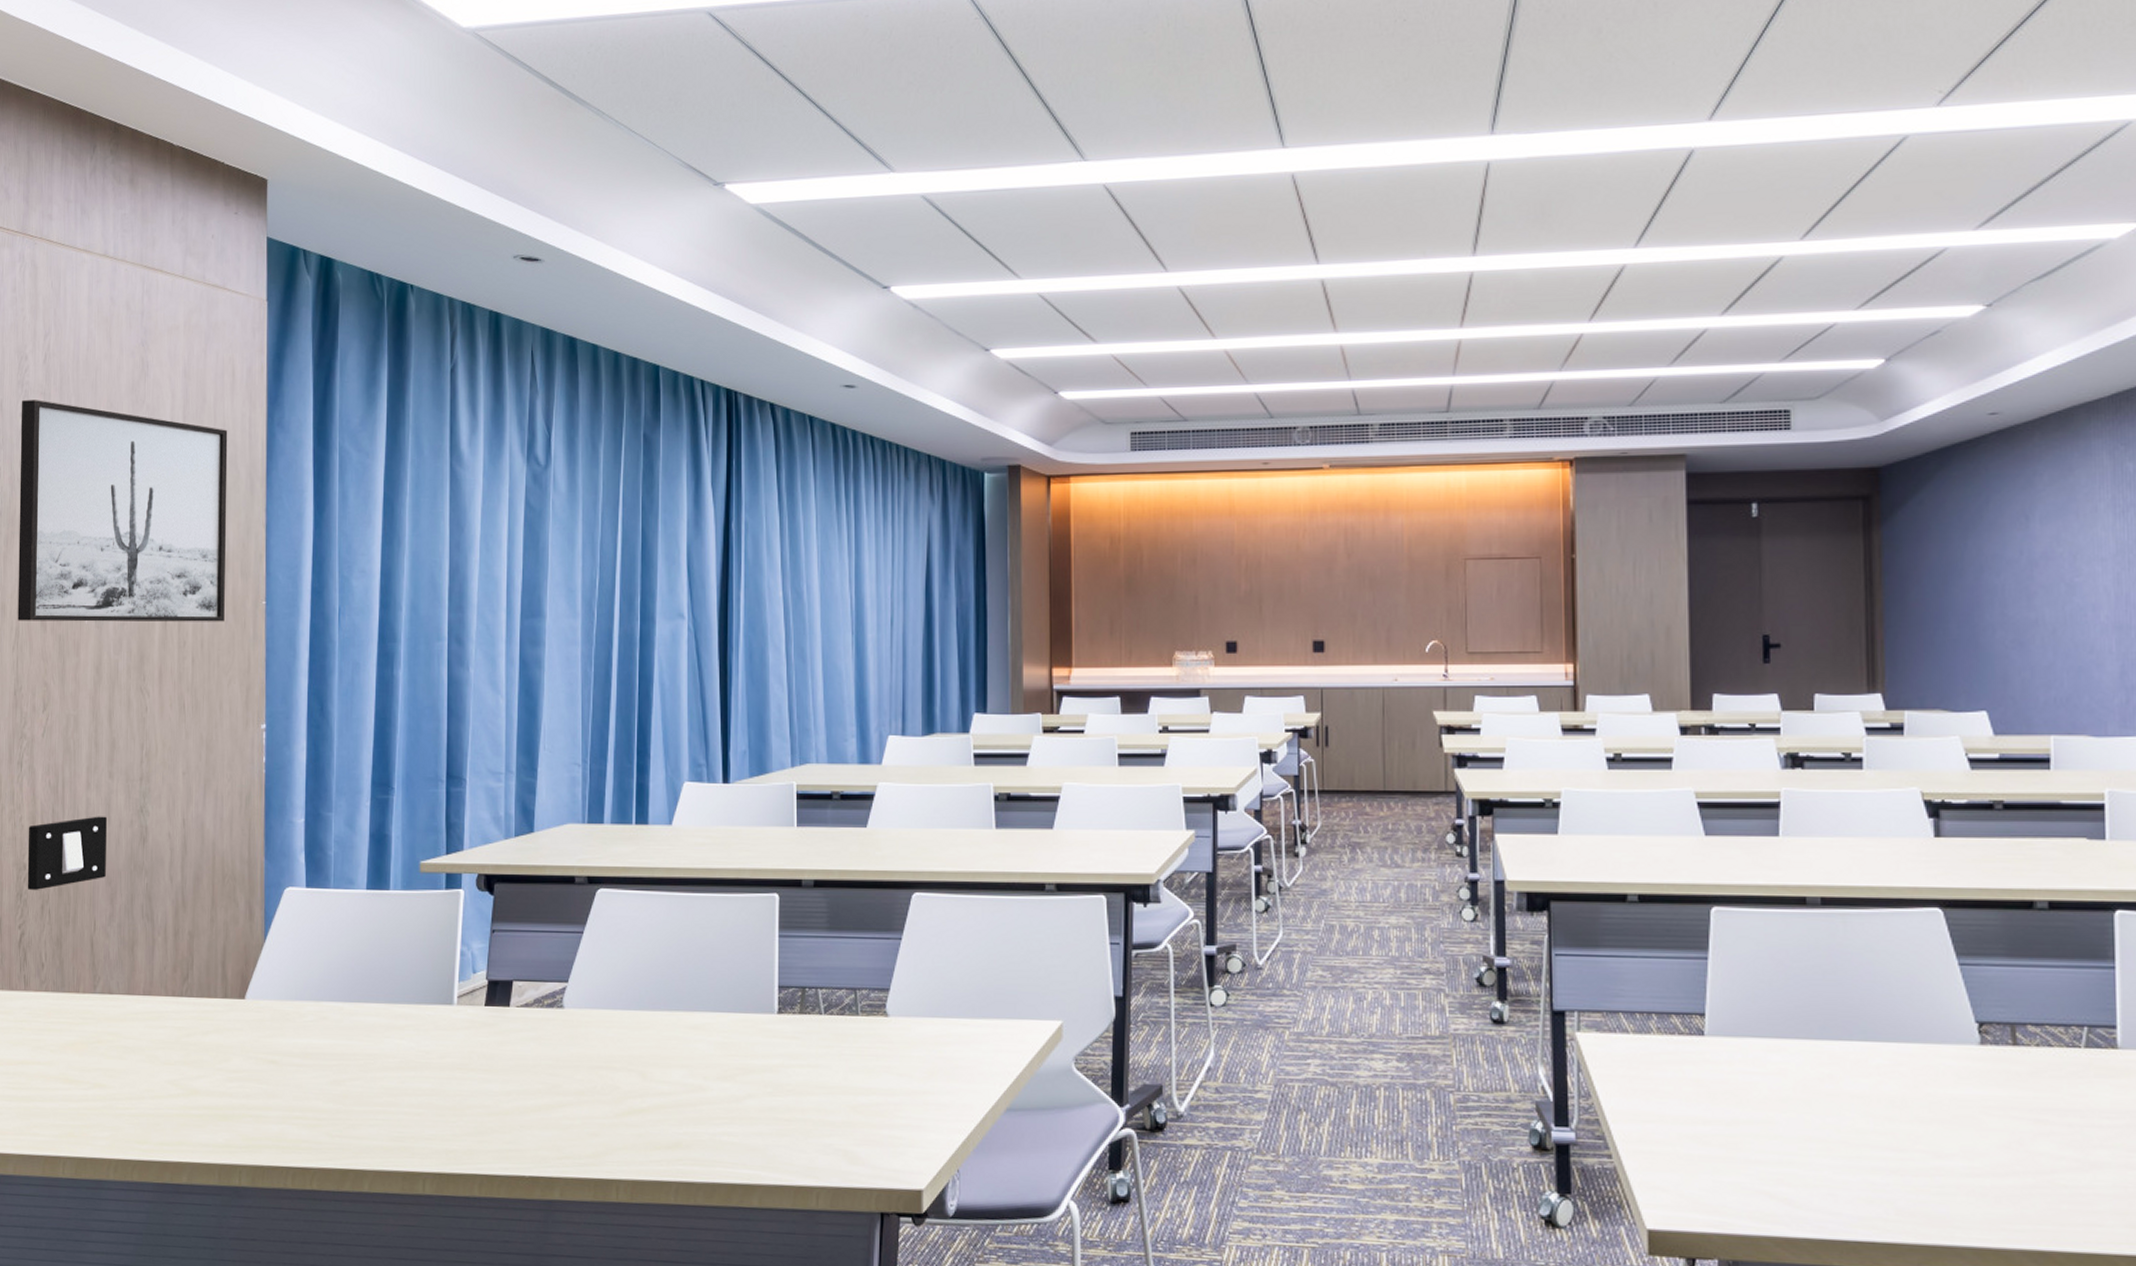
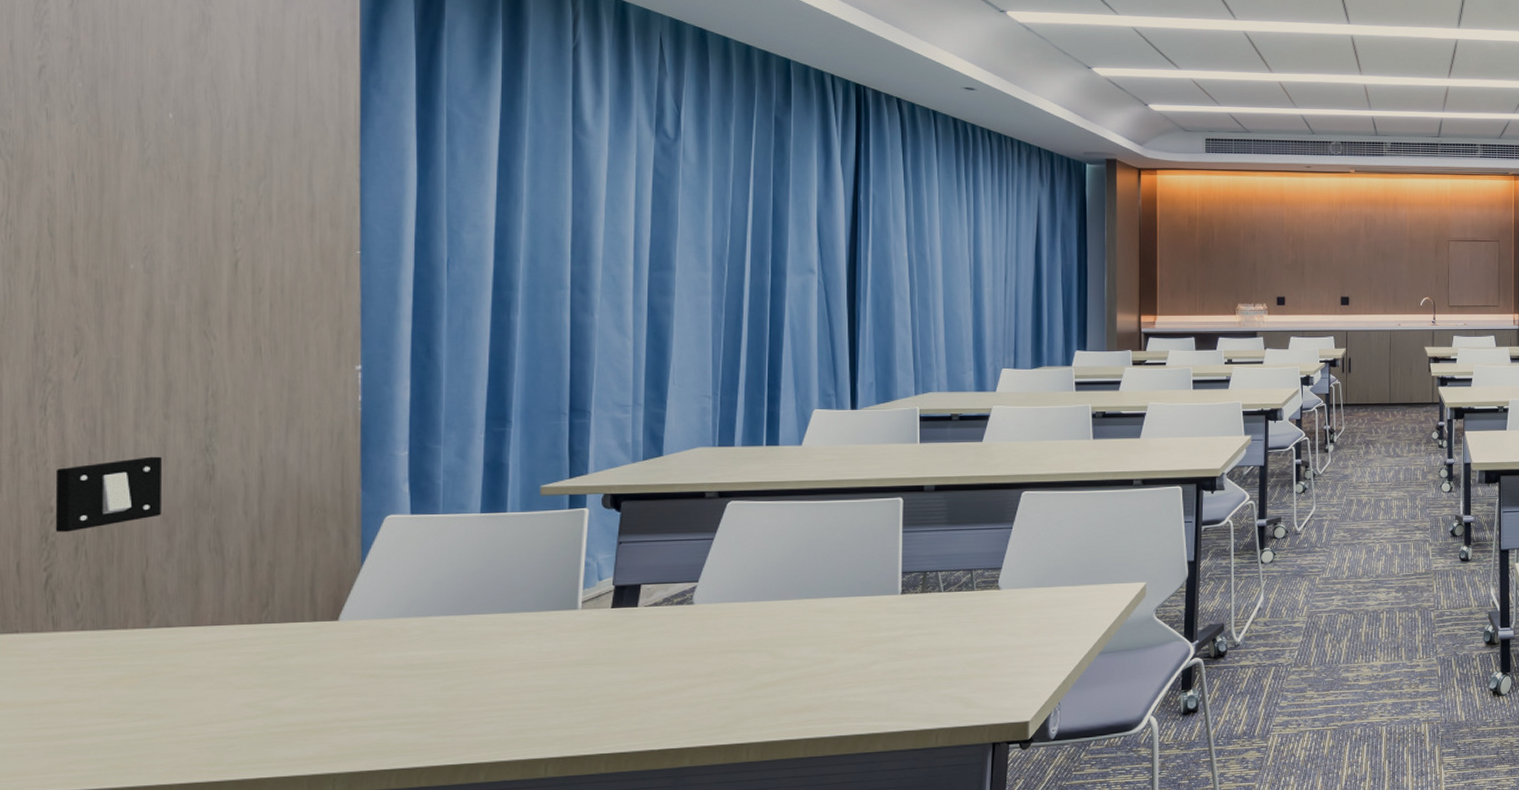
wall art: present [17,400,228,622] -> none [37,43,313,269]

